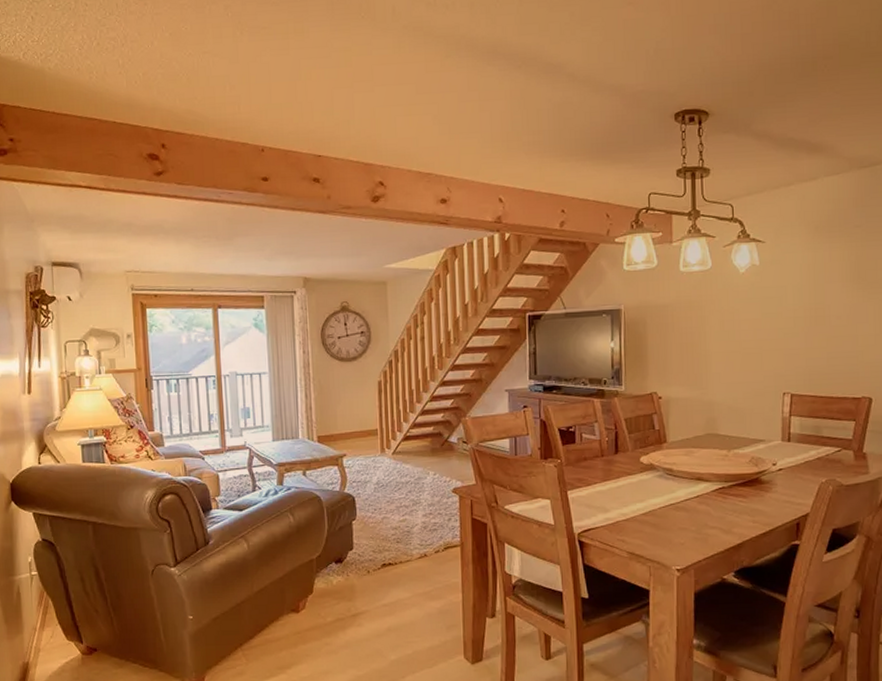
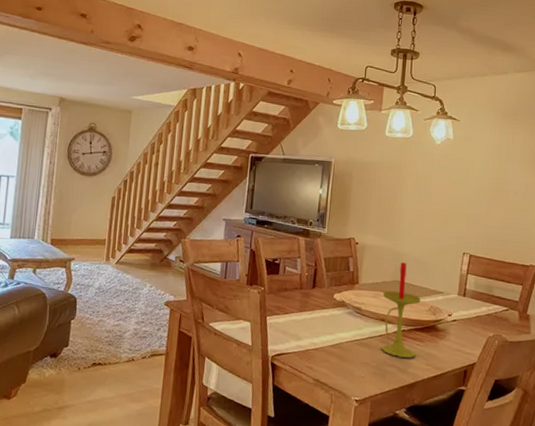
candle: none [695,411,740,517] -> present [381,262,421,358]

